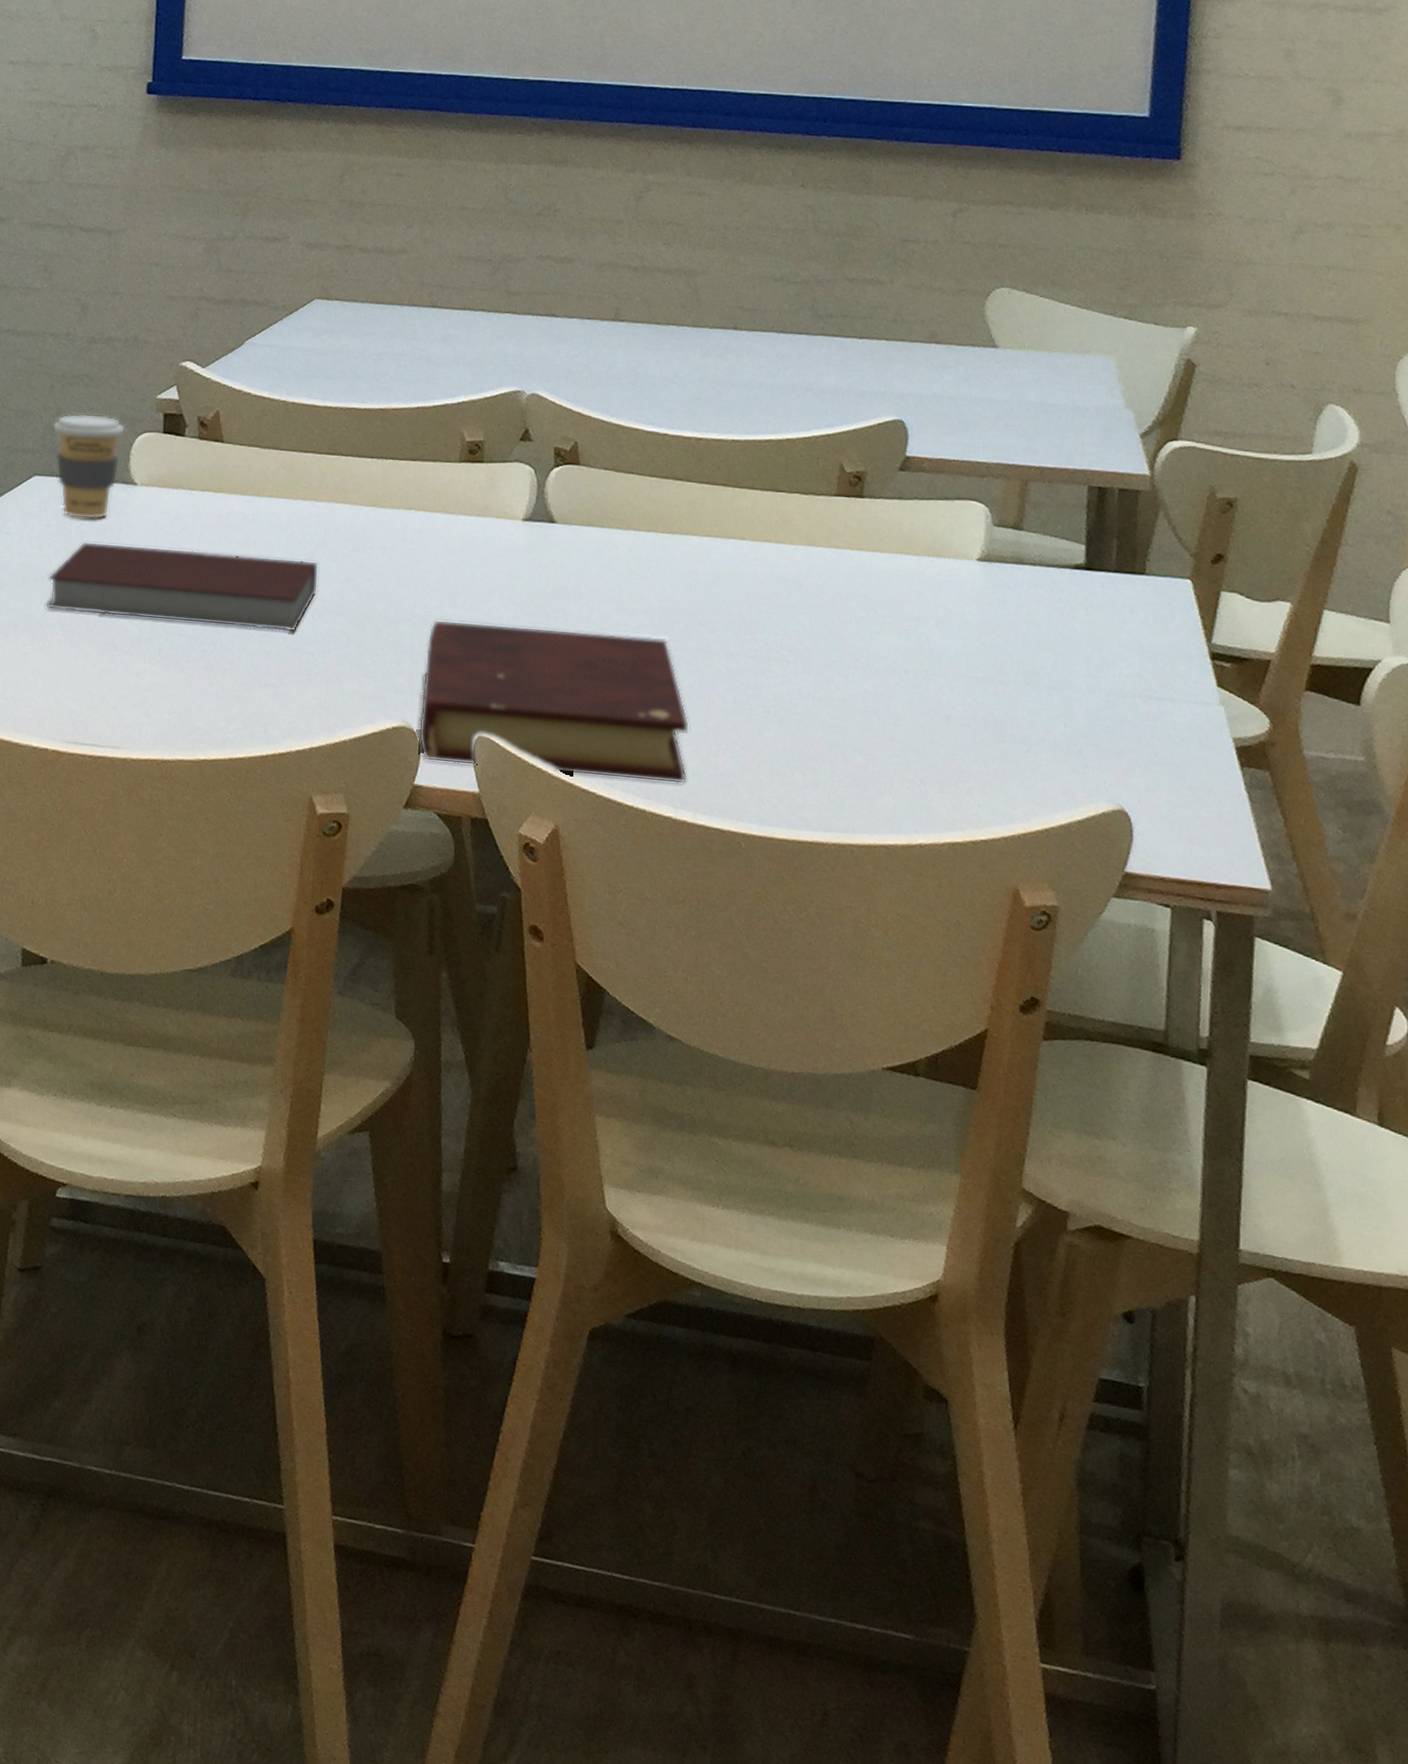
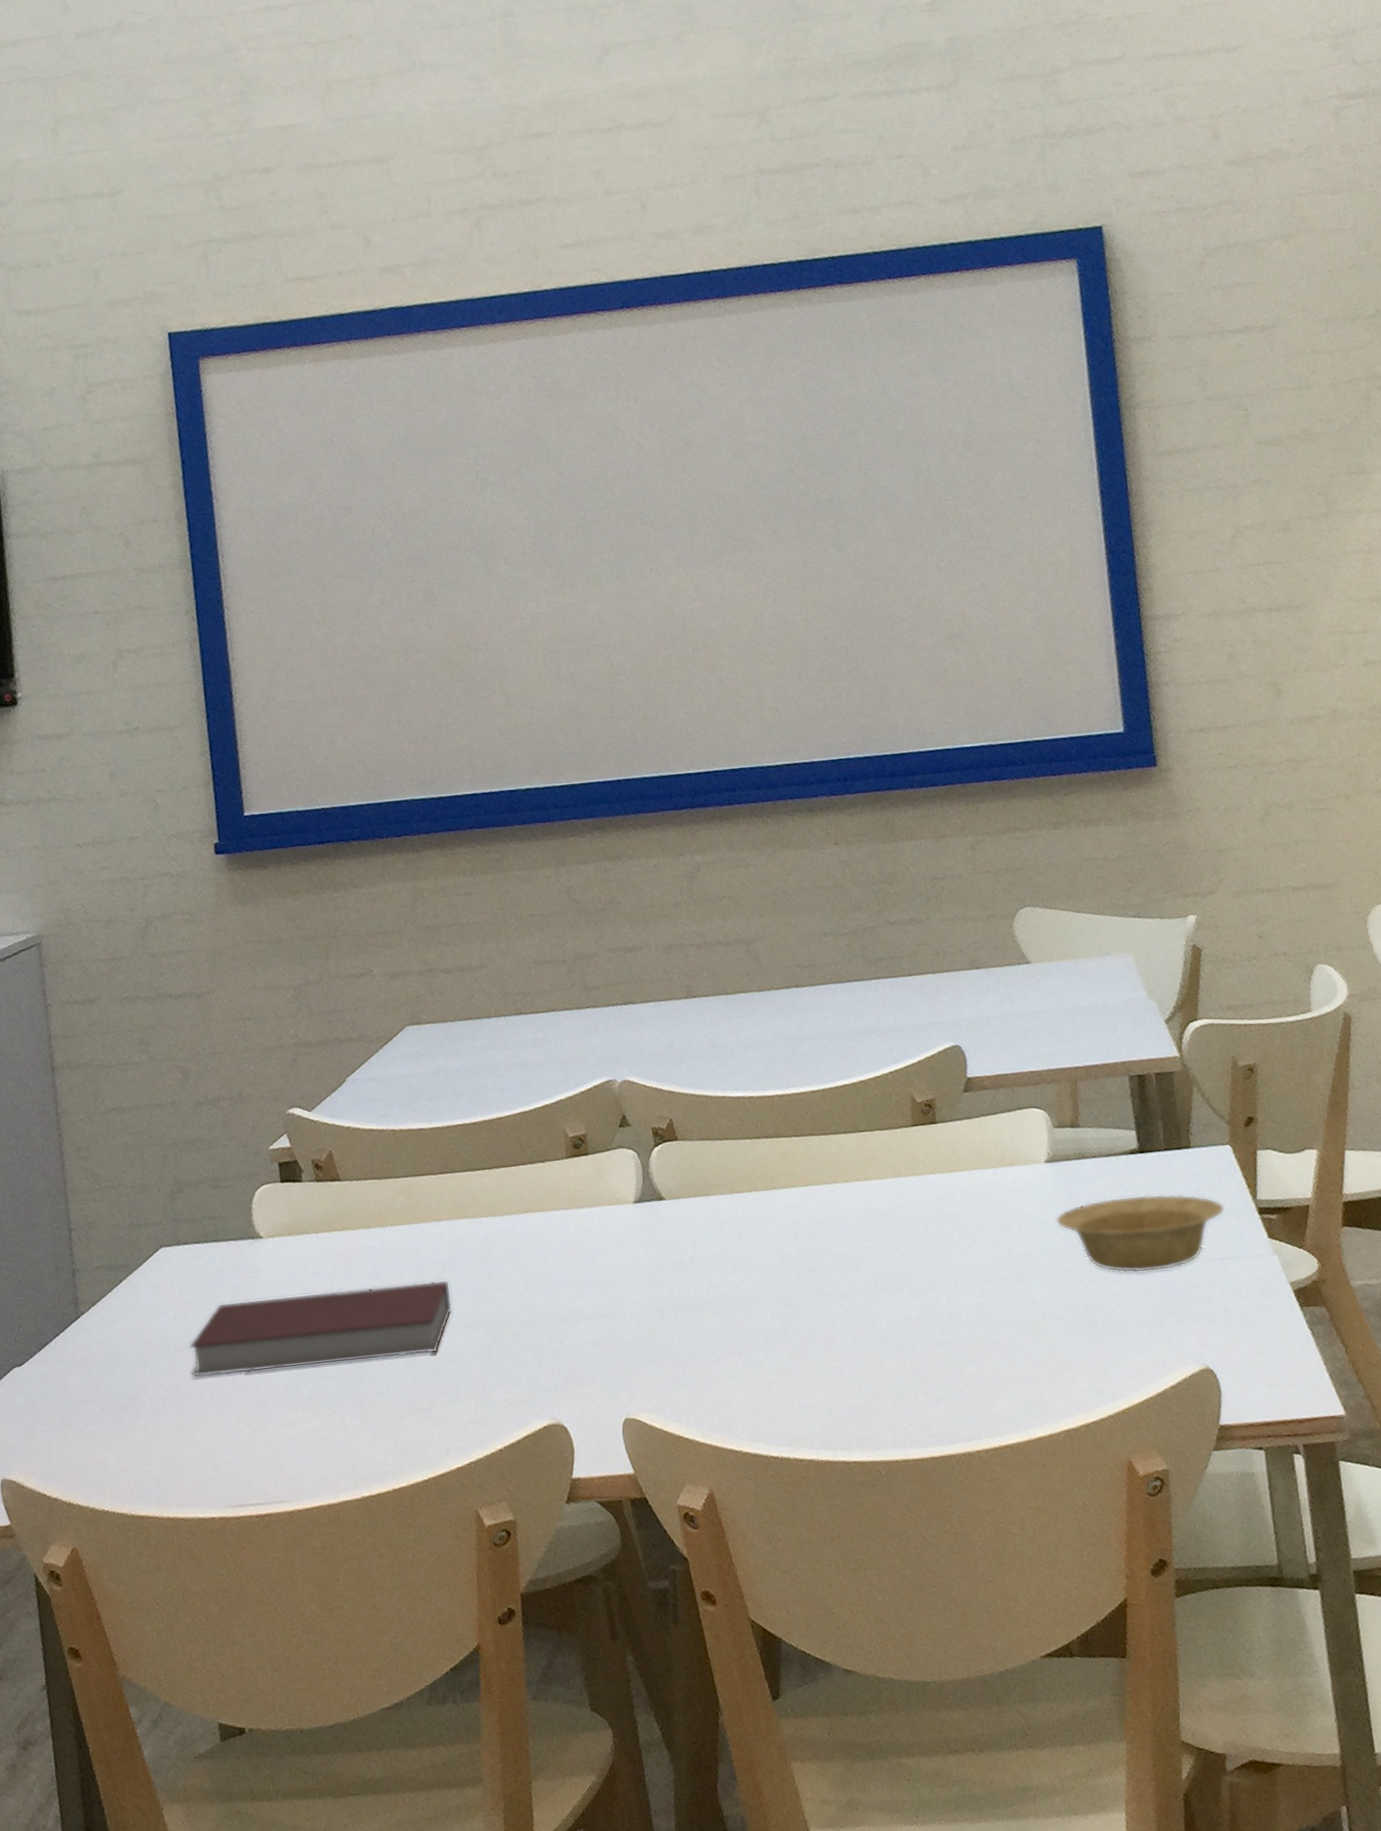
coffee cup: present [52,413,126,520] -> none [170,1175,244,1283]
book: present [418,619,690,785] -> none [563,1290,822,1453]
bowl: none [977,610,1174,699] -> present [1055,1193,1226,1273]

